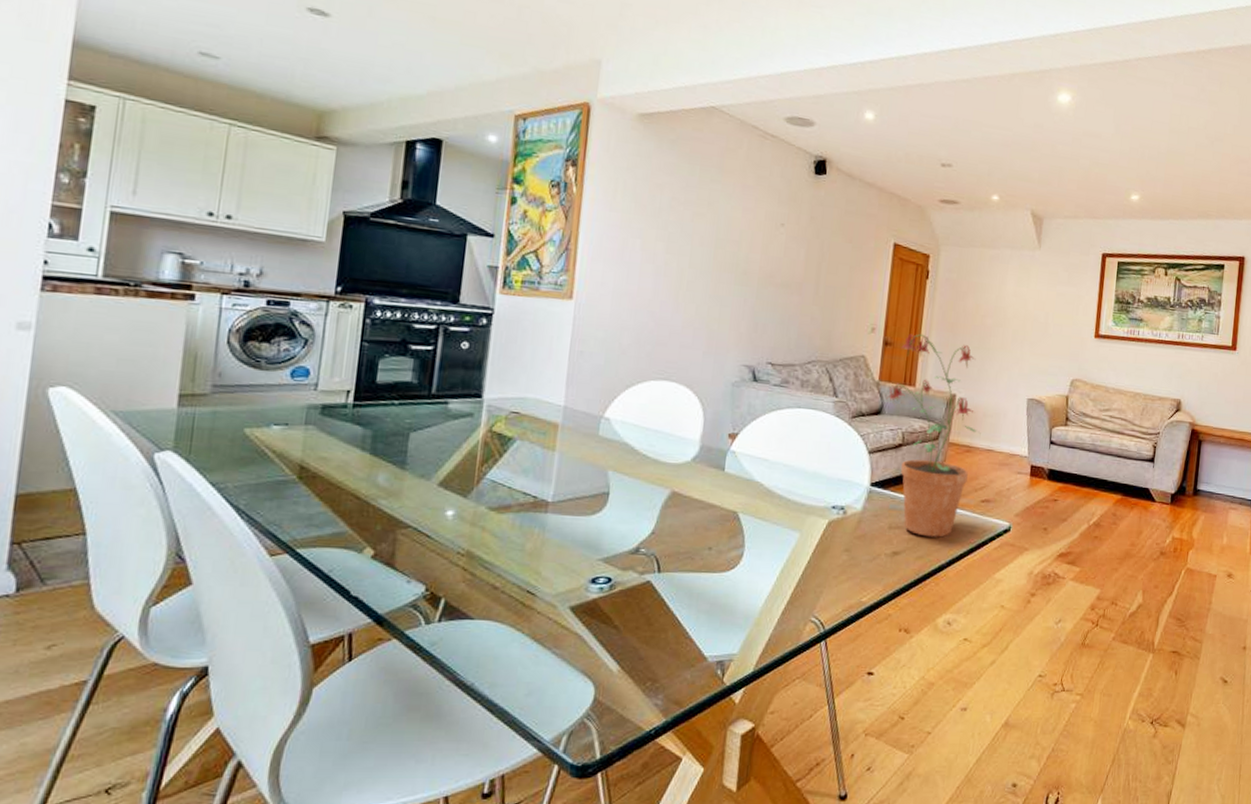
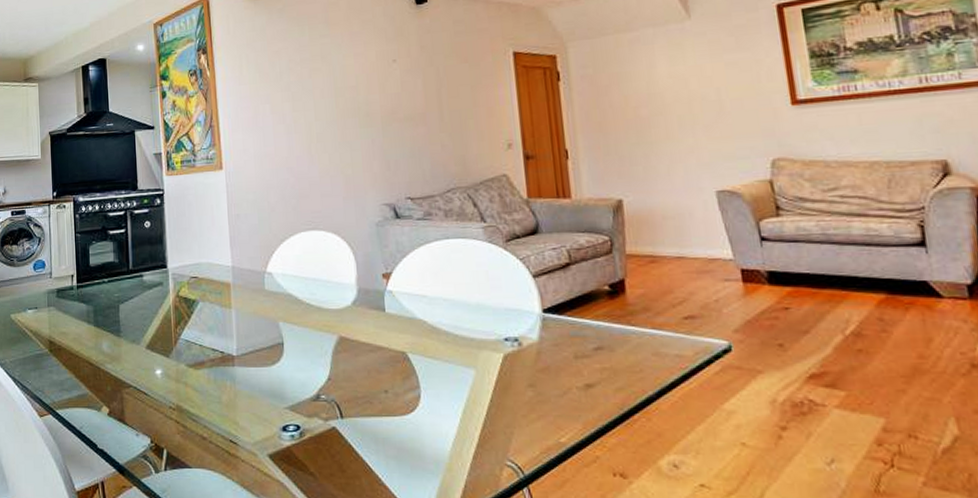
potted plant: present [886,333,981,538] -> none [540,140,665,365]

